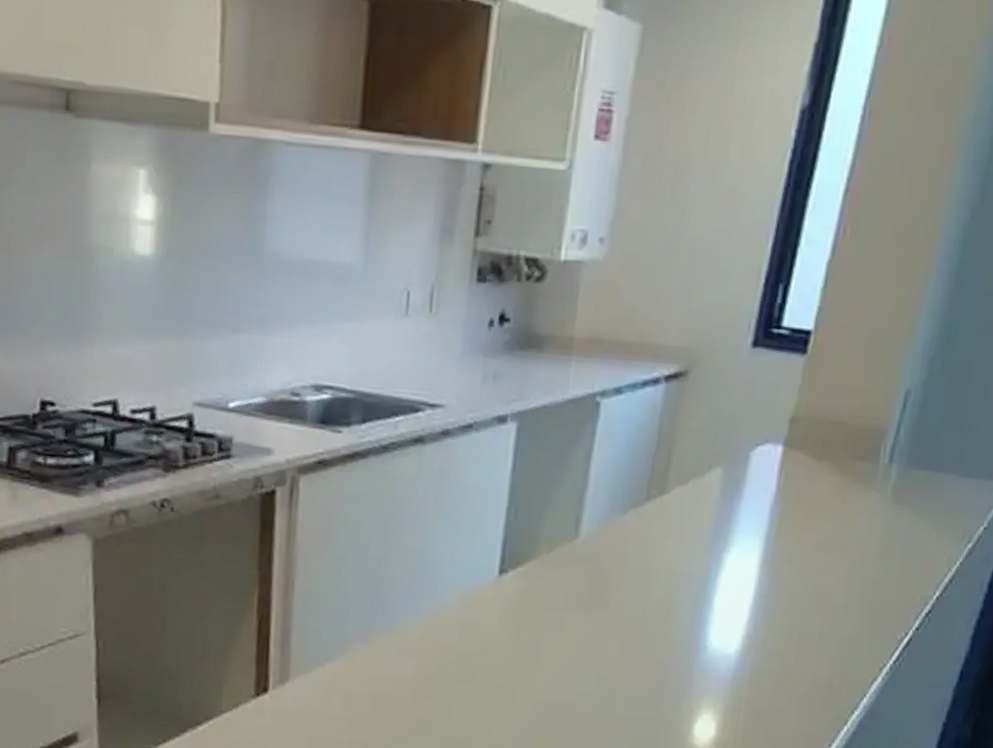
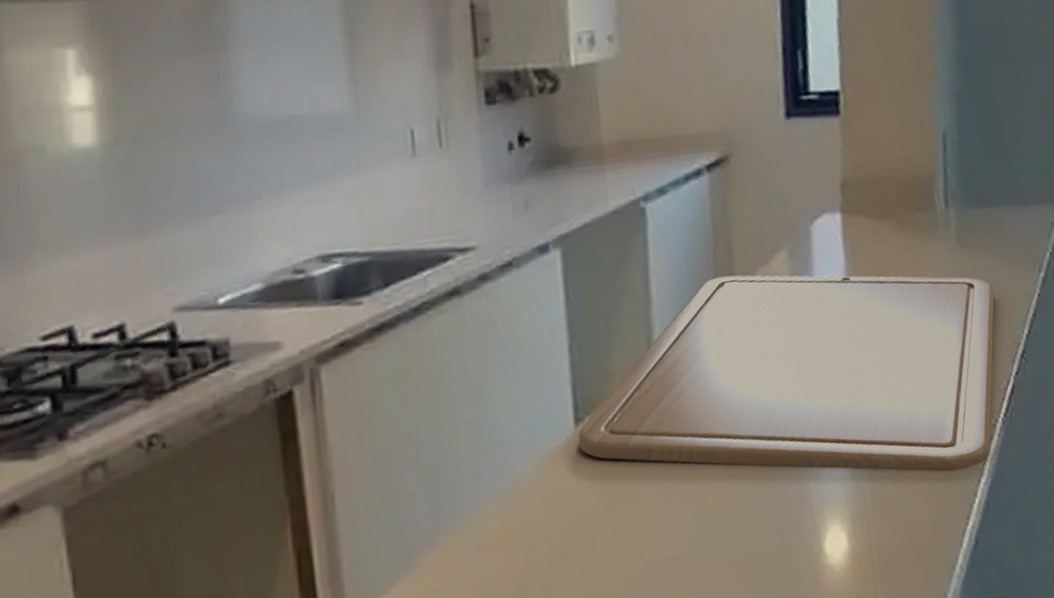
chopping board: none [499,478,917,699] -> present [578,275,995,471]

